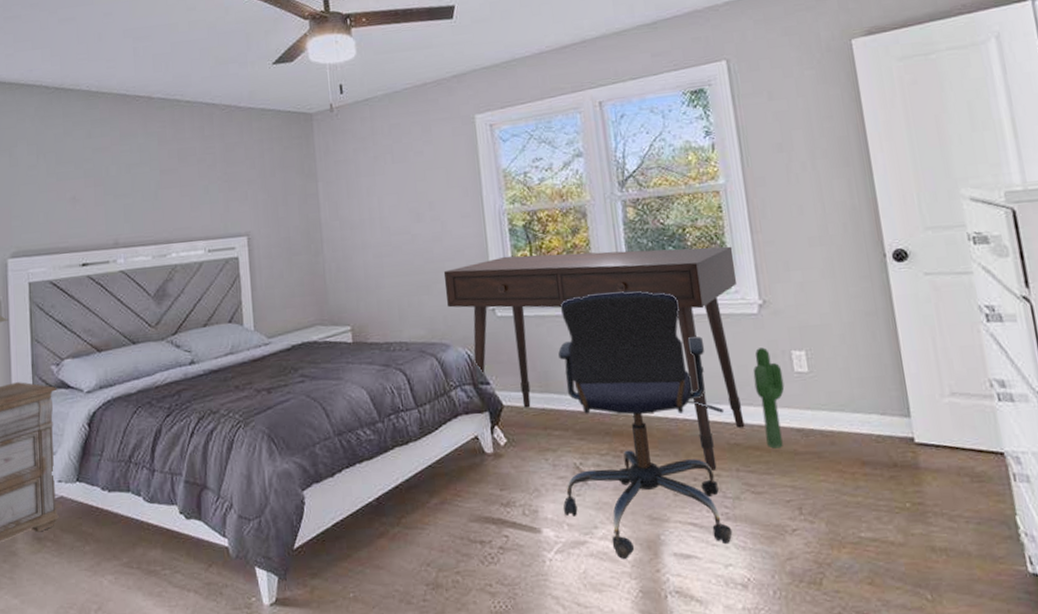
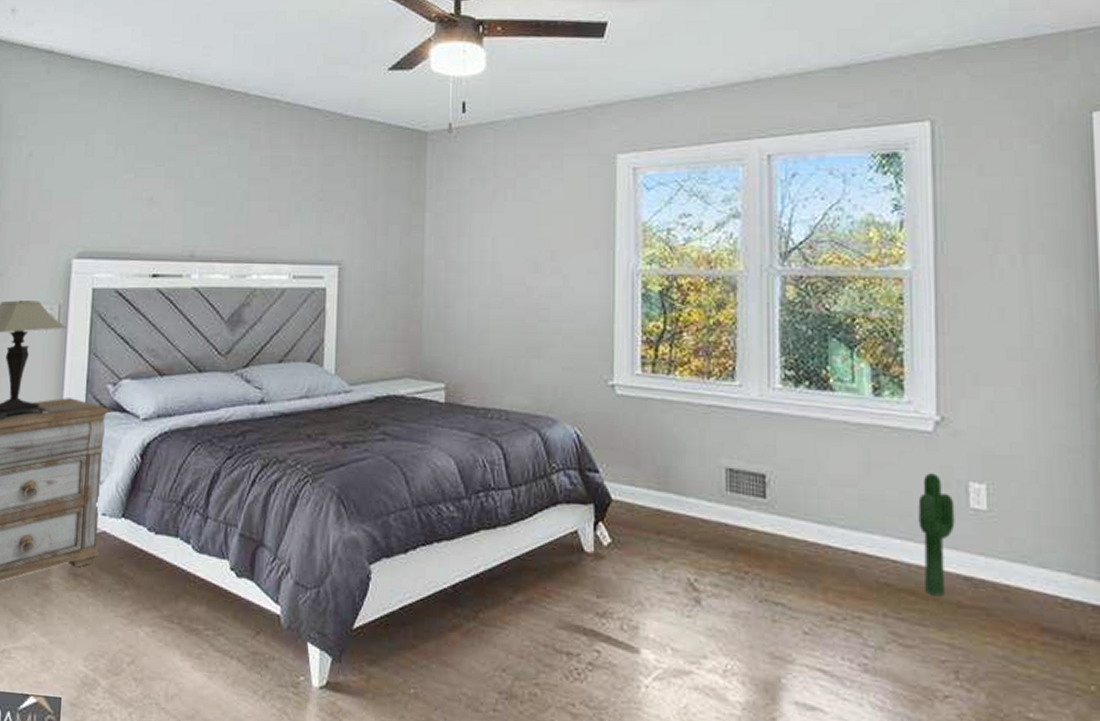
desk: present [443,246,745,471] -> none [558,325,912,611]
office chair: present [558,290,733,559] -> none [668,382,877,700]

